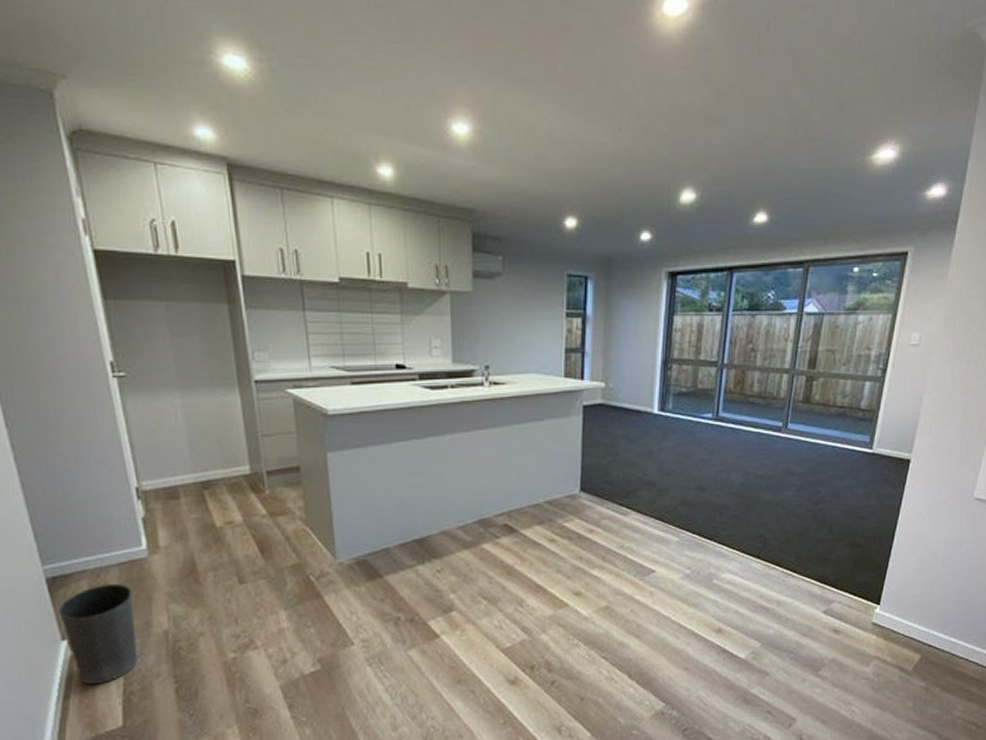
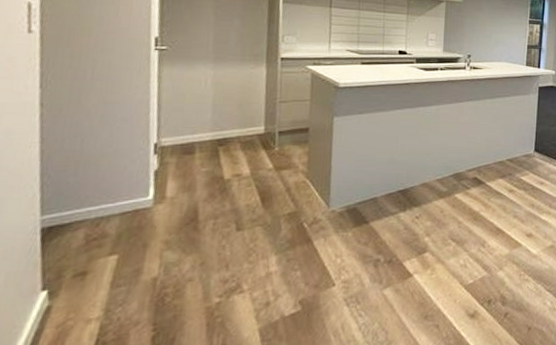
waste basket: present [58,583,138,685] -> none [46,232,130,337]

